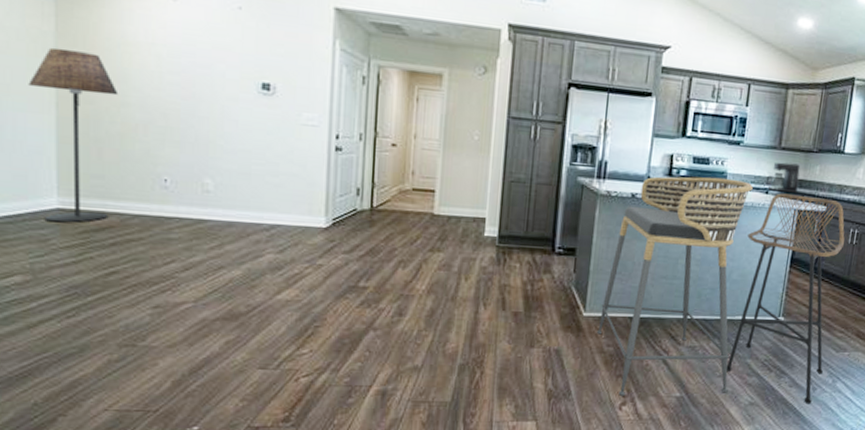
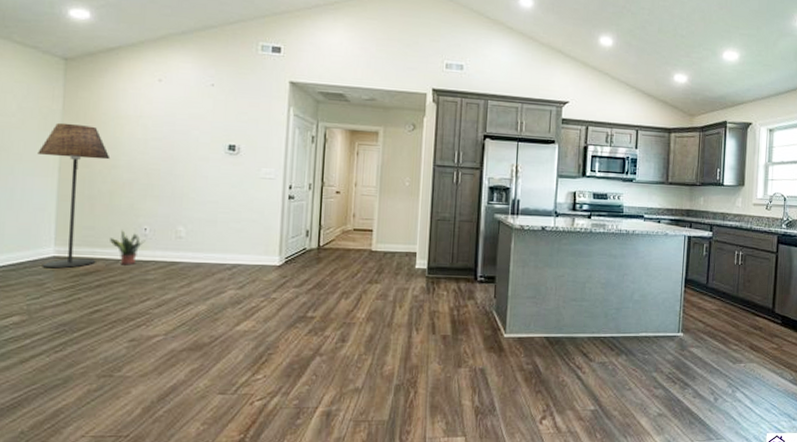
potted plant: none [124,180,166,222] -> present [110,230,146,265]
bar stool: present [597,176,753,396] -> none [517,210,647,411]
bar stool: present [726,193,845,404] -> none [634,222,731,414]
coffee maker: present [766,162,801,193] -> none [657,195,687,221]

